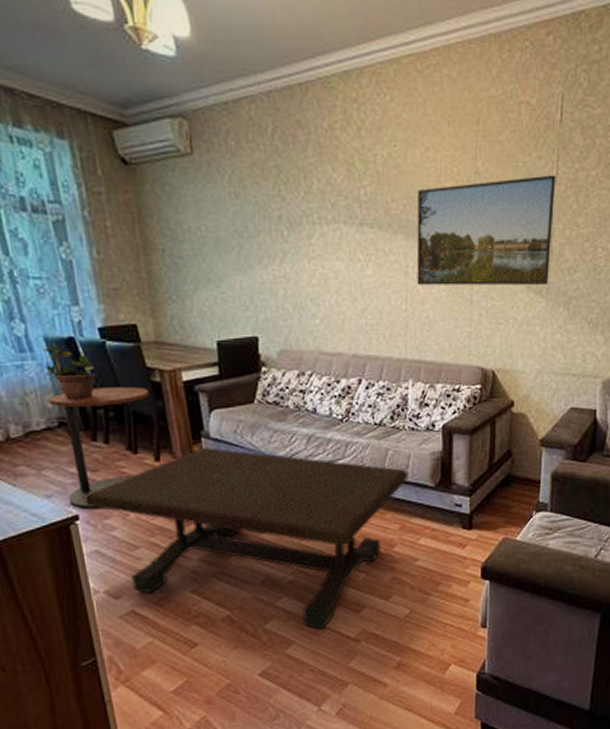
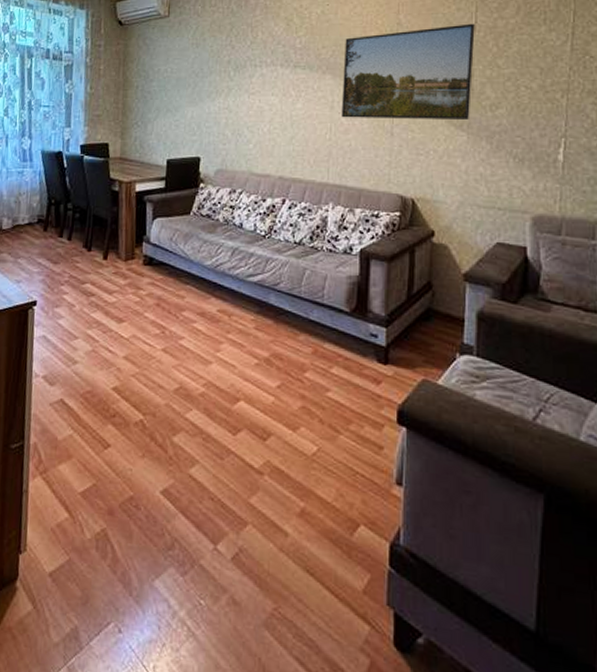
potted plant: present [43,344,96,400] -> none [37,156,72,202]
side table: present [48,387,150,508] -> none [32,193,109,296]
coffee table: present [83,447,407,629] -> none [43,251,323,452]

